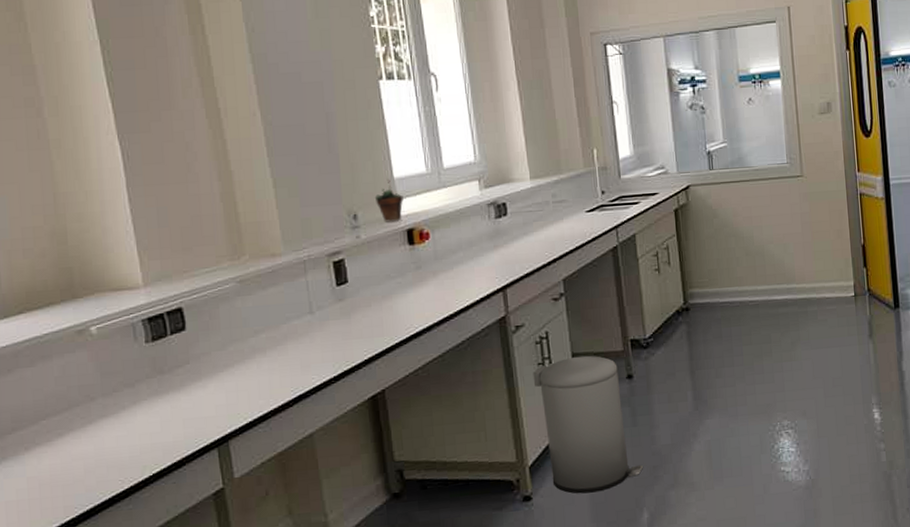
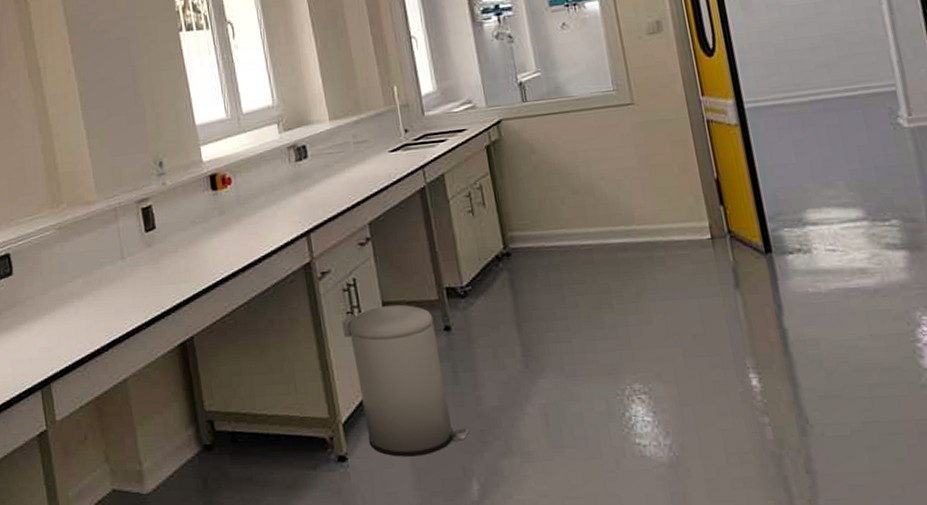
succulent plant: present [374,178,404,223] -> none [178,125,206,169]

